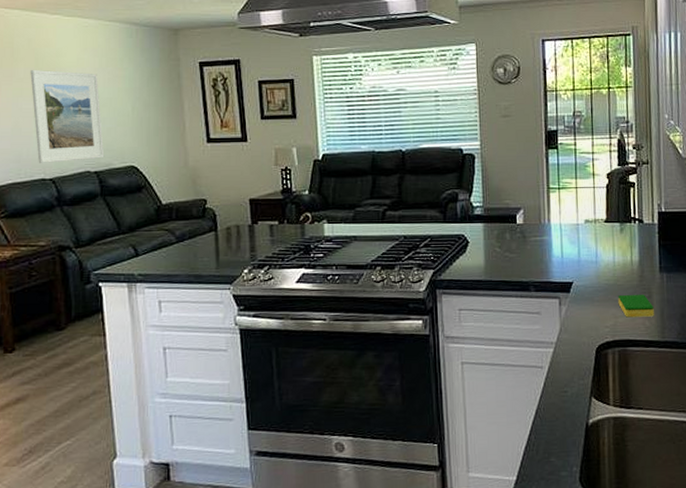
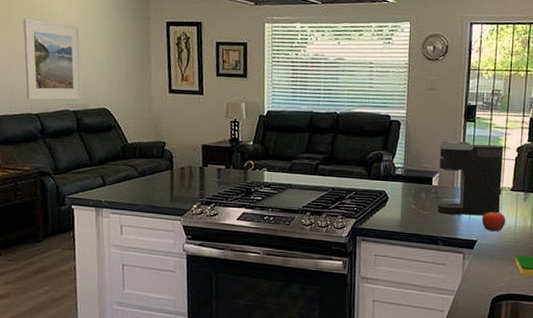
coffee maker: none [519,172,595,255] -> present [437,141,504,216]
fruit: none [575,245,603,271] -> present [481,209,506,232]

